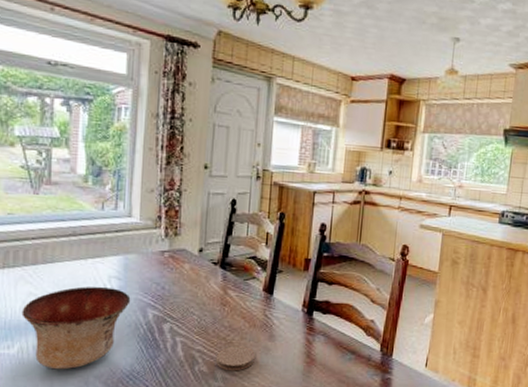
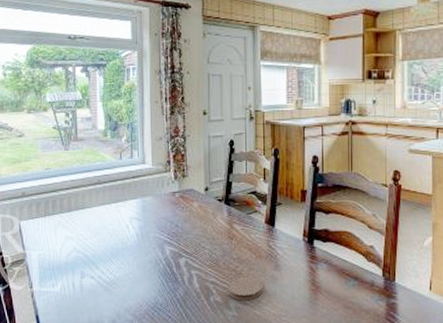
bowl: present [21,286,131,370] -> none [61,227,150,304]

